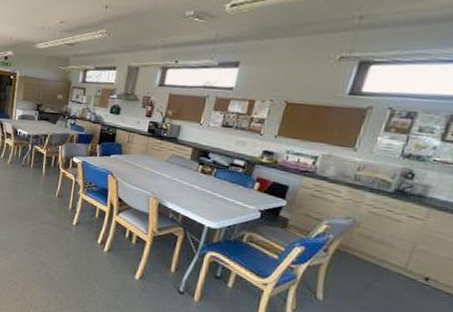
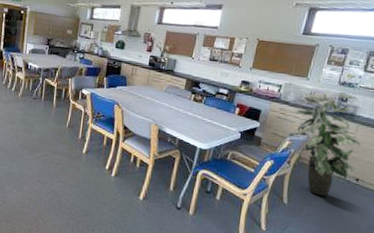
indoor plant: none [326,167,434,297] -> present [289,93,361,197]

